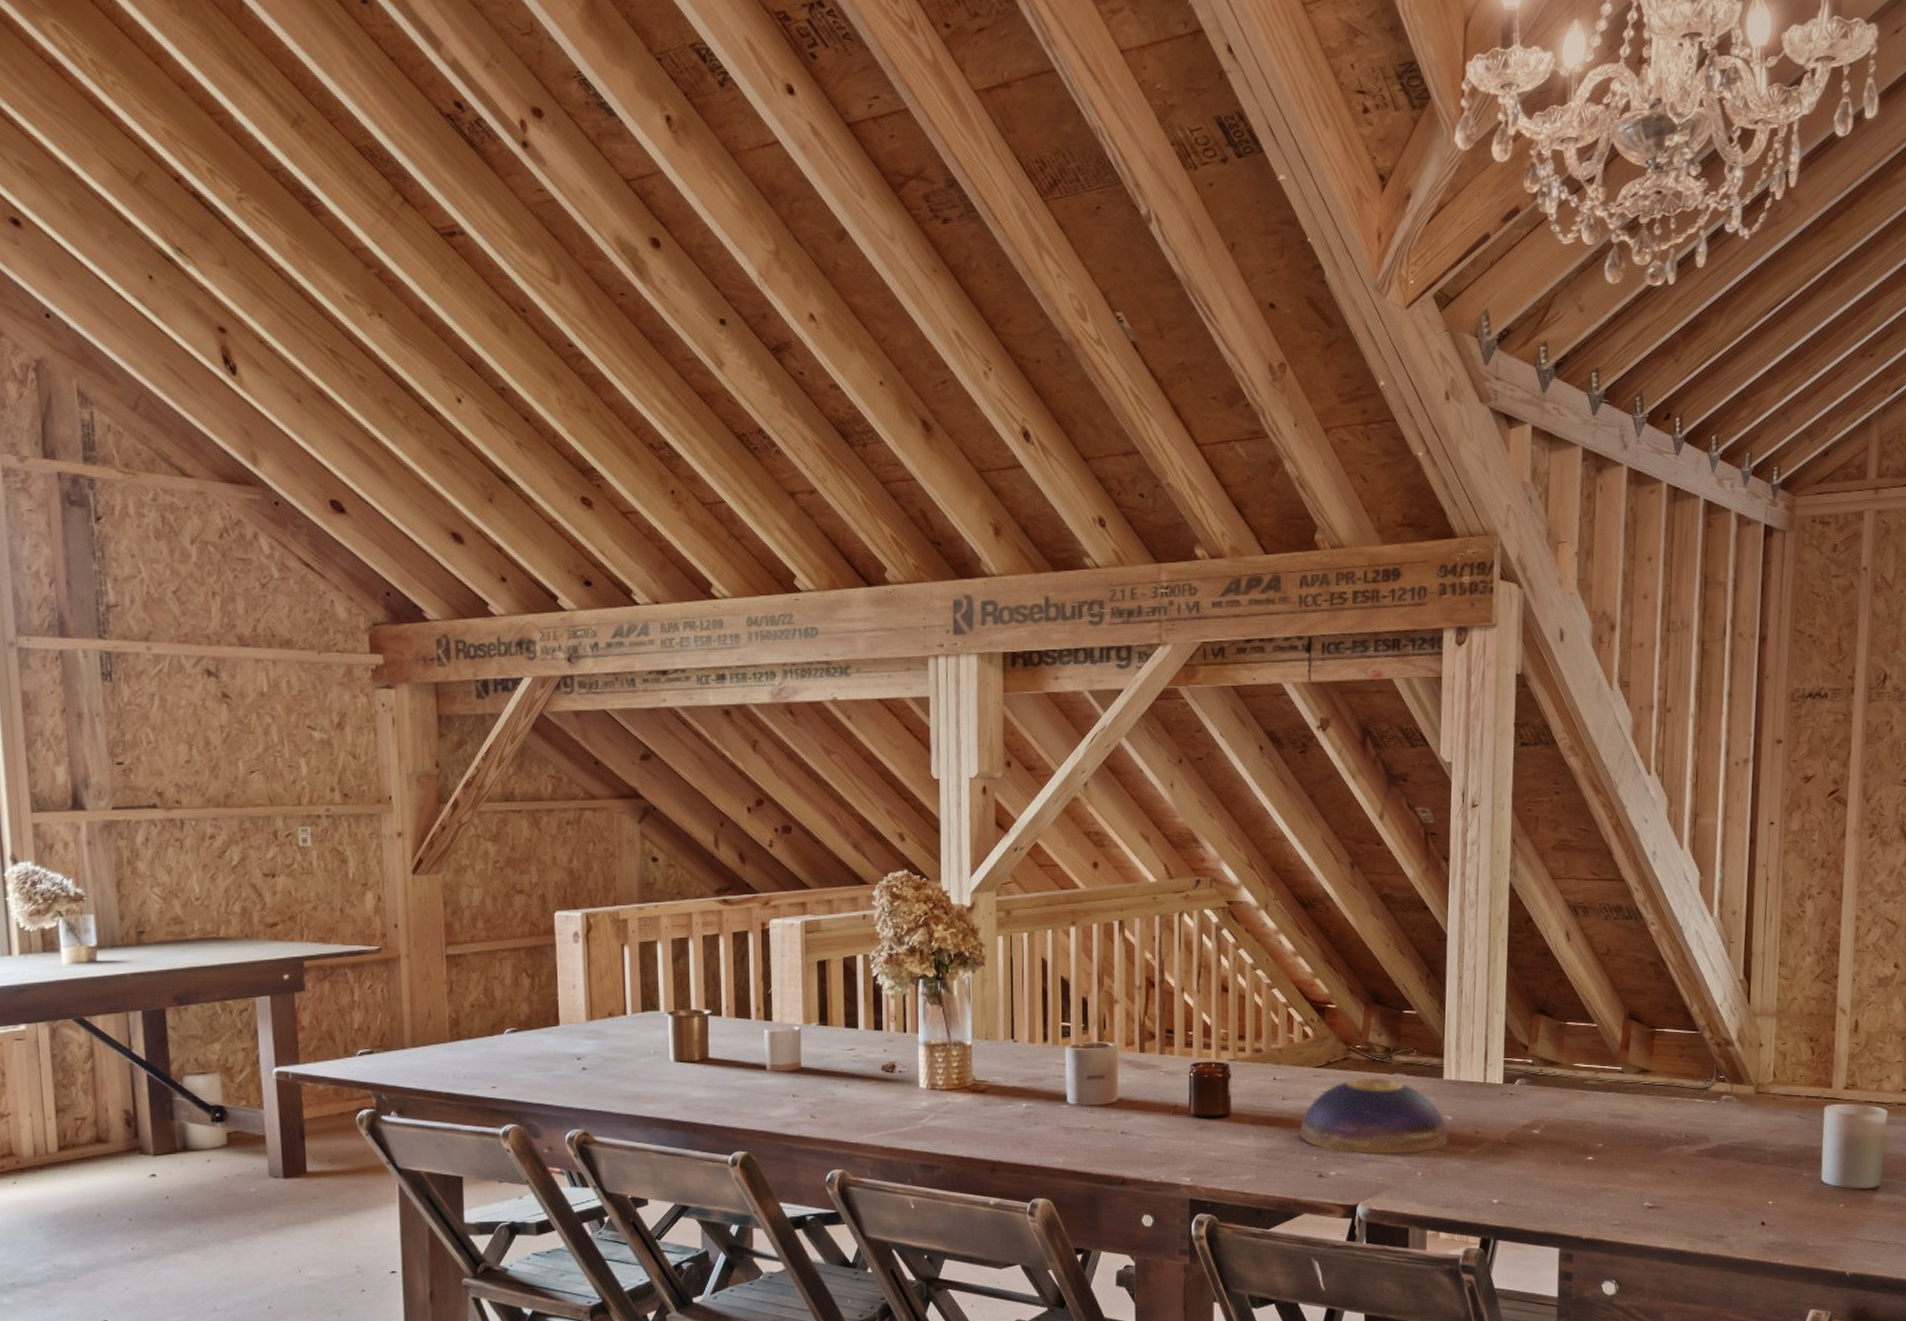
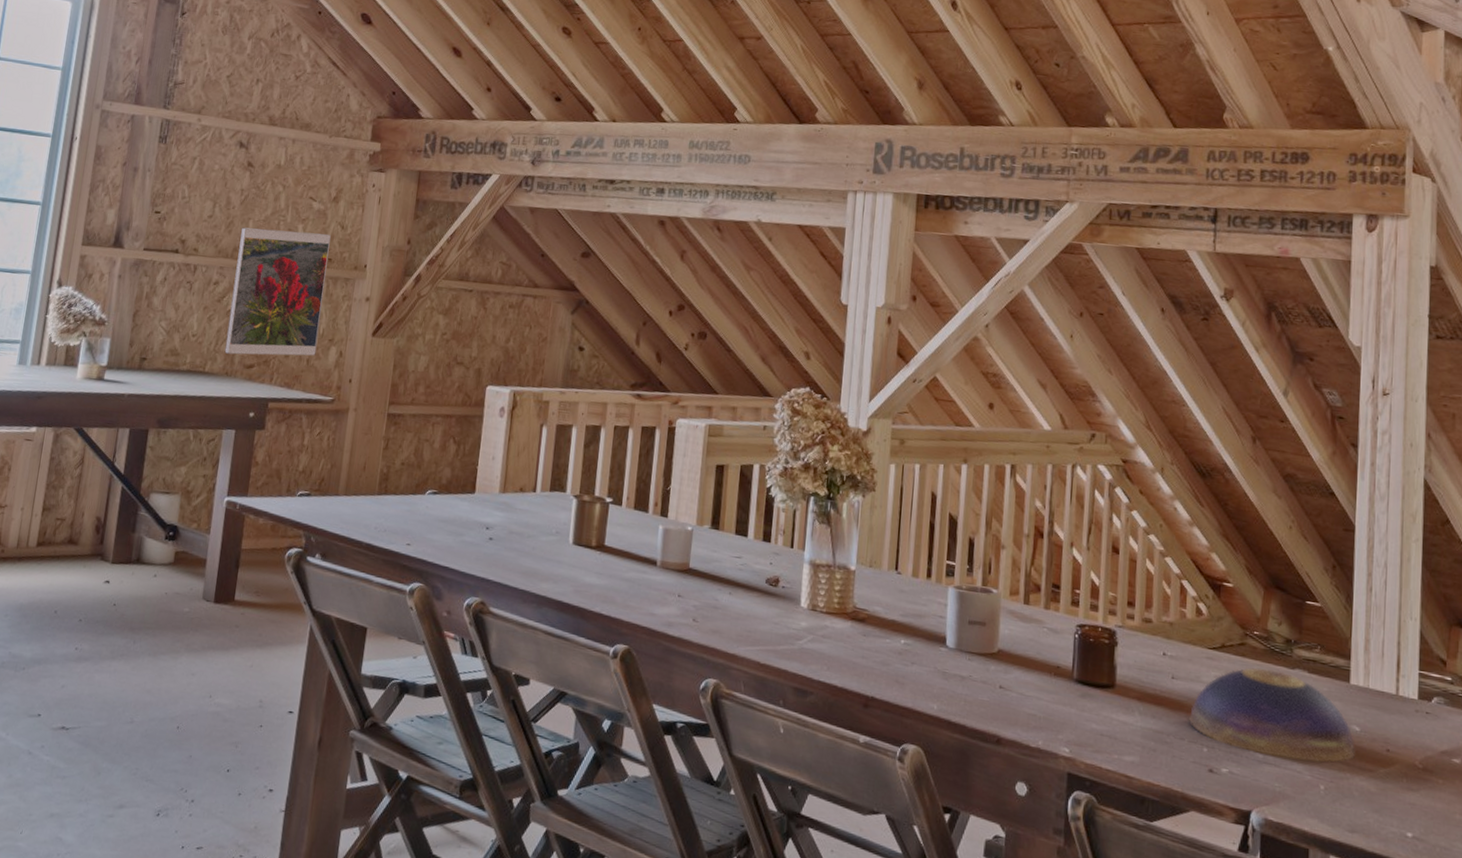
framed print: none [231,766,350,914] -> present [224,227,331,356]

